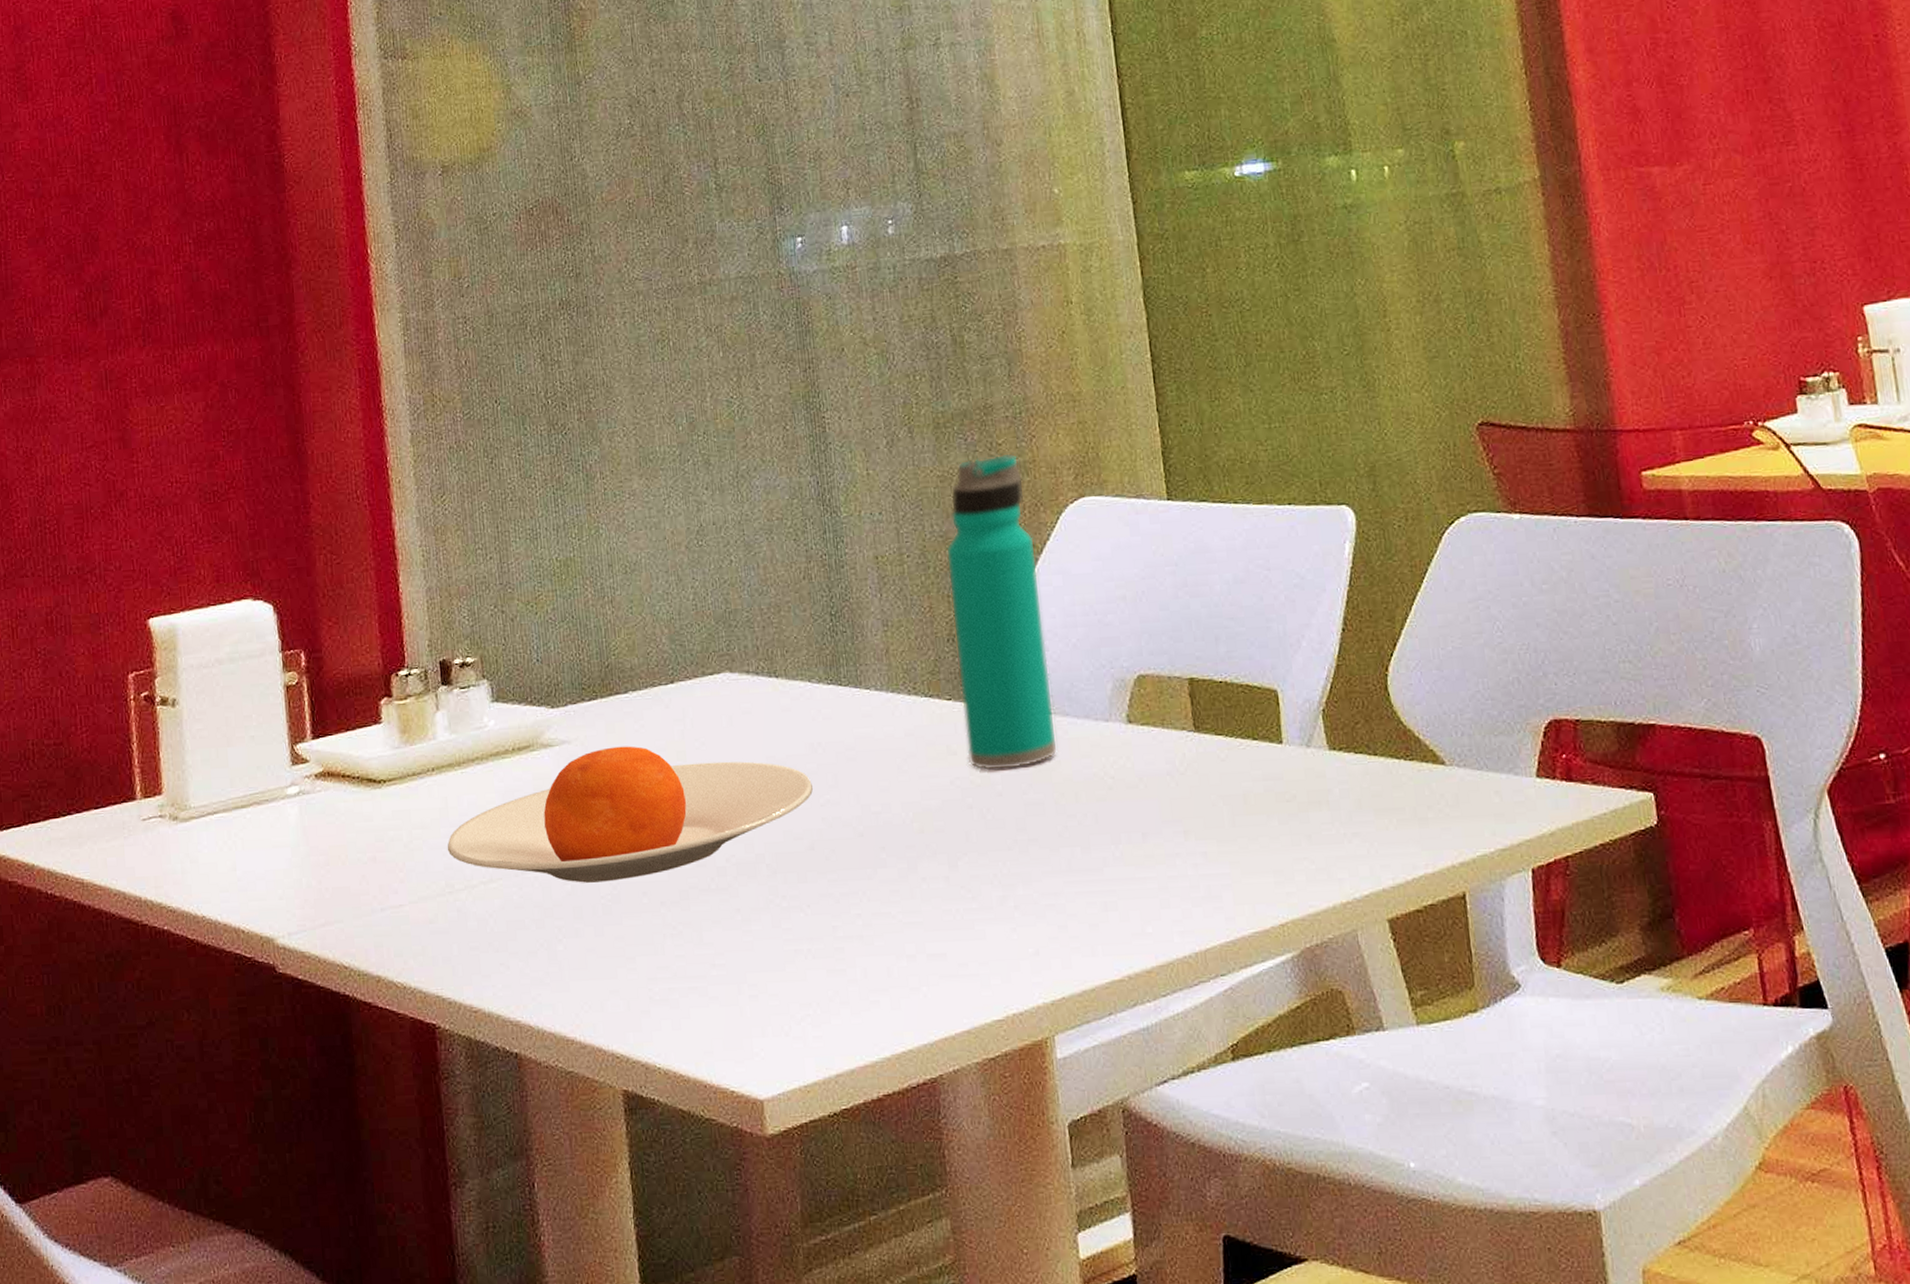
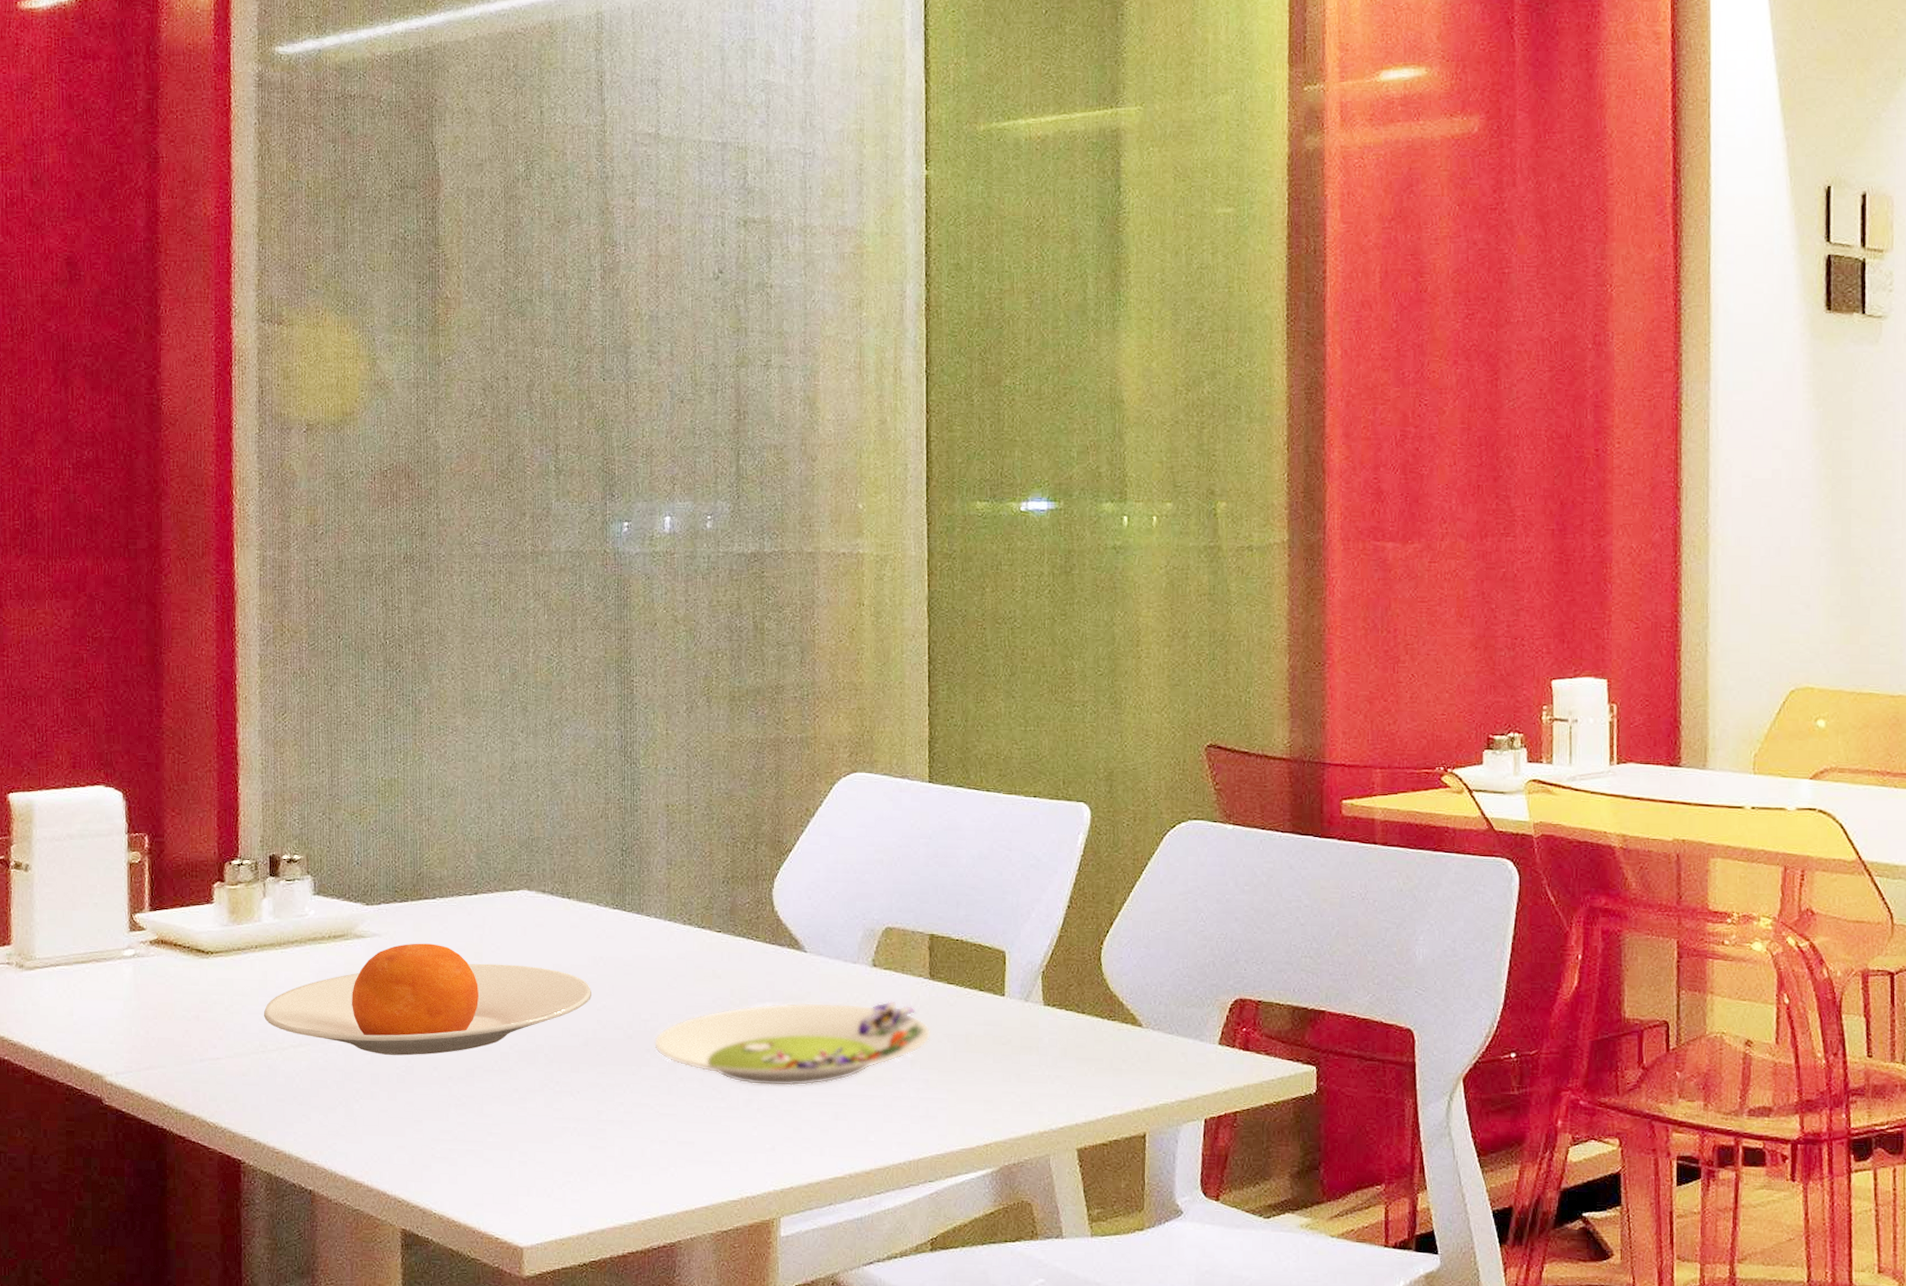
salad plate: none [888,761,1204,878] -> present [653,1000,931,1087]
water bottle: present [945,453,1058,771] -> none [729,728,810,996]

